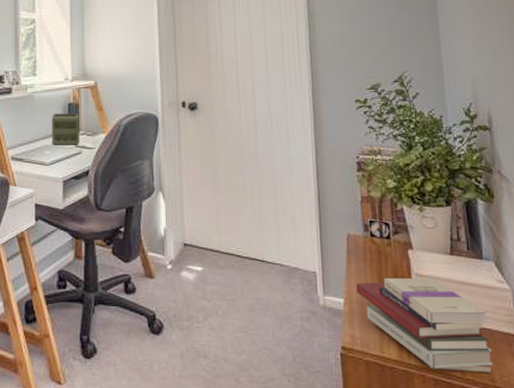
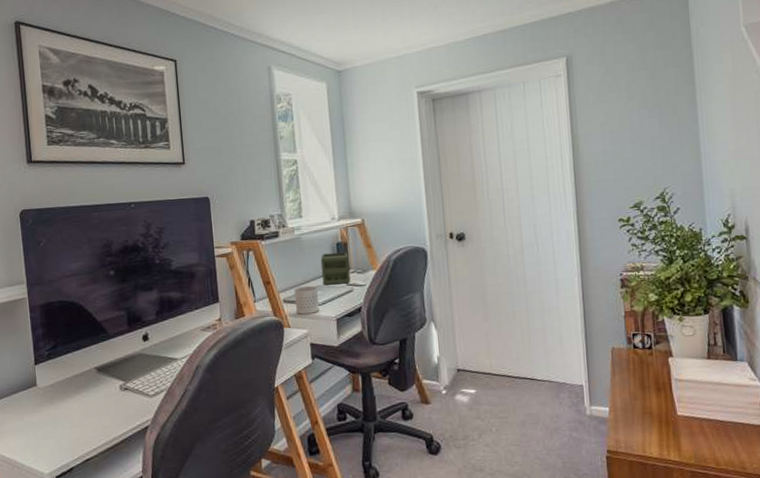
mug: none [22,144,47,173] -> present [294,285,320,314]
books: present [356,277,493,373] -> none [620,381,745,463]

